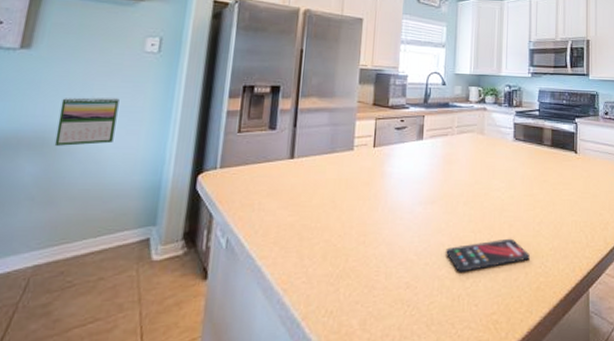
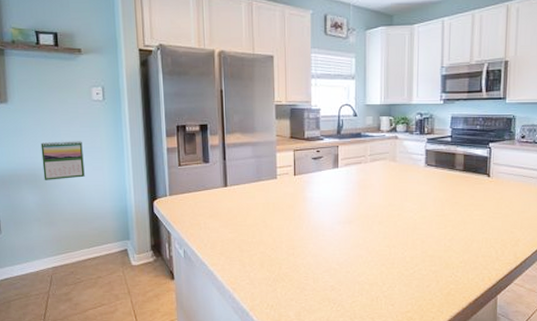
smartphone: present [446,238,530,272] -> none [364,252,441,279]

